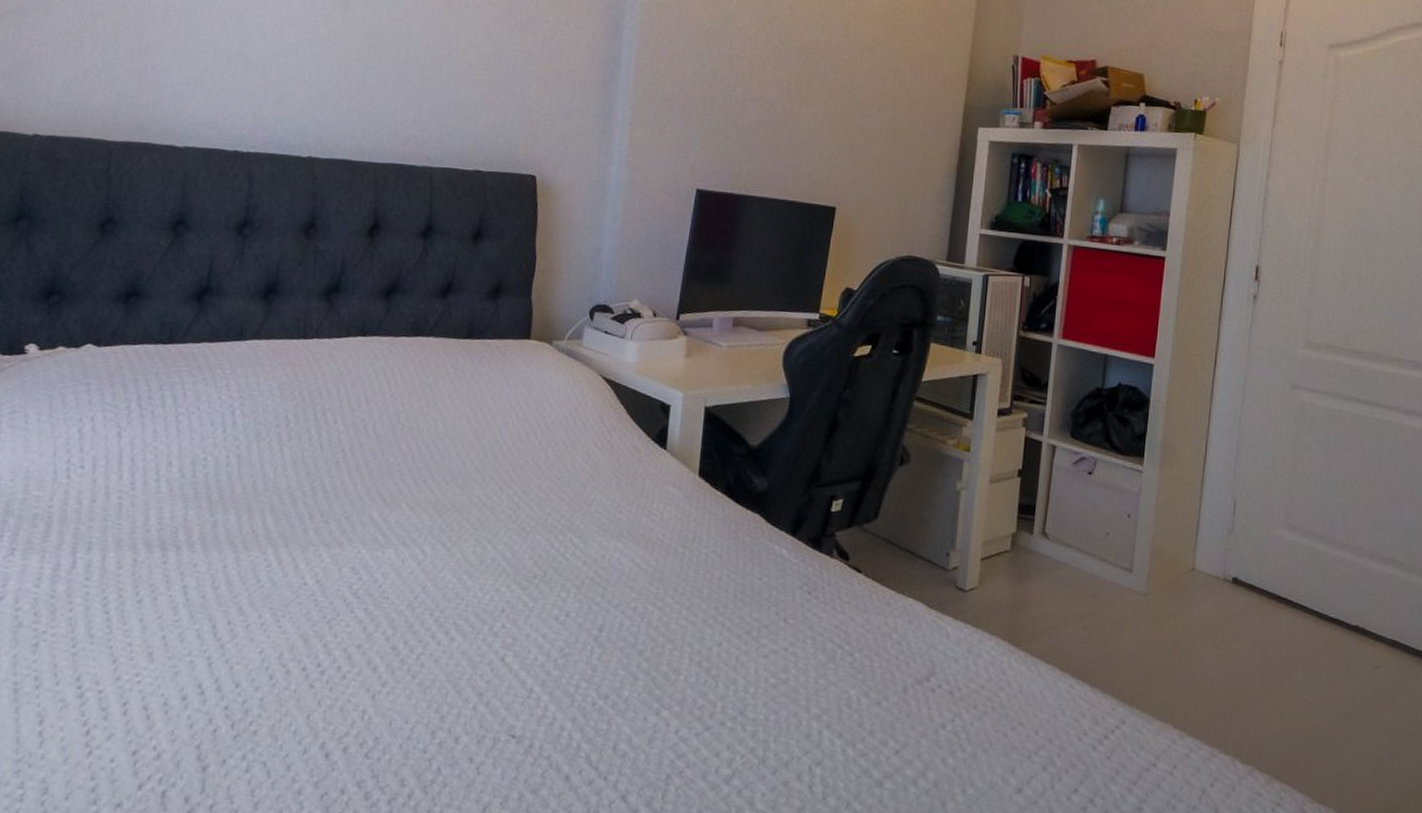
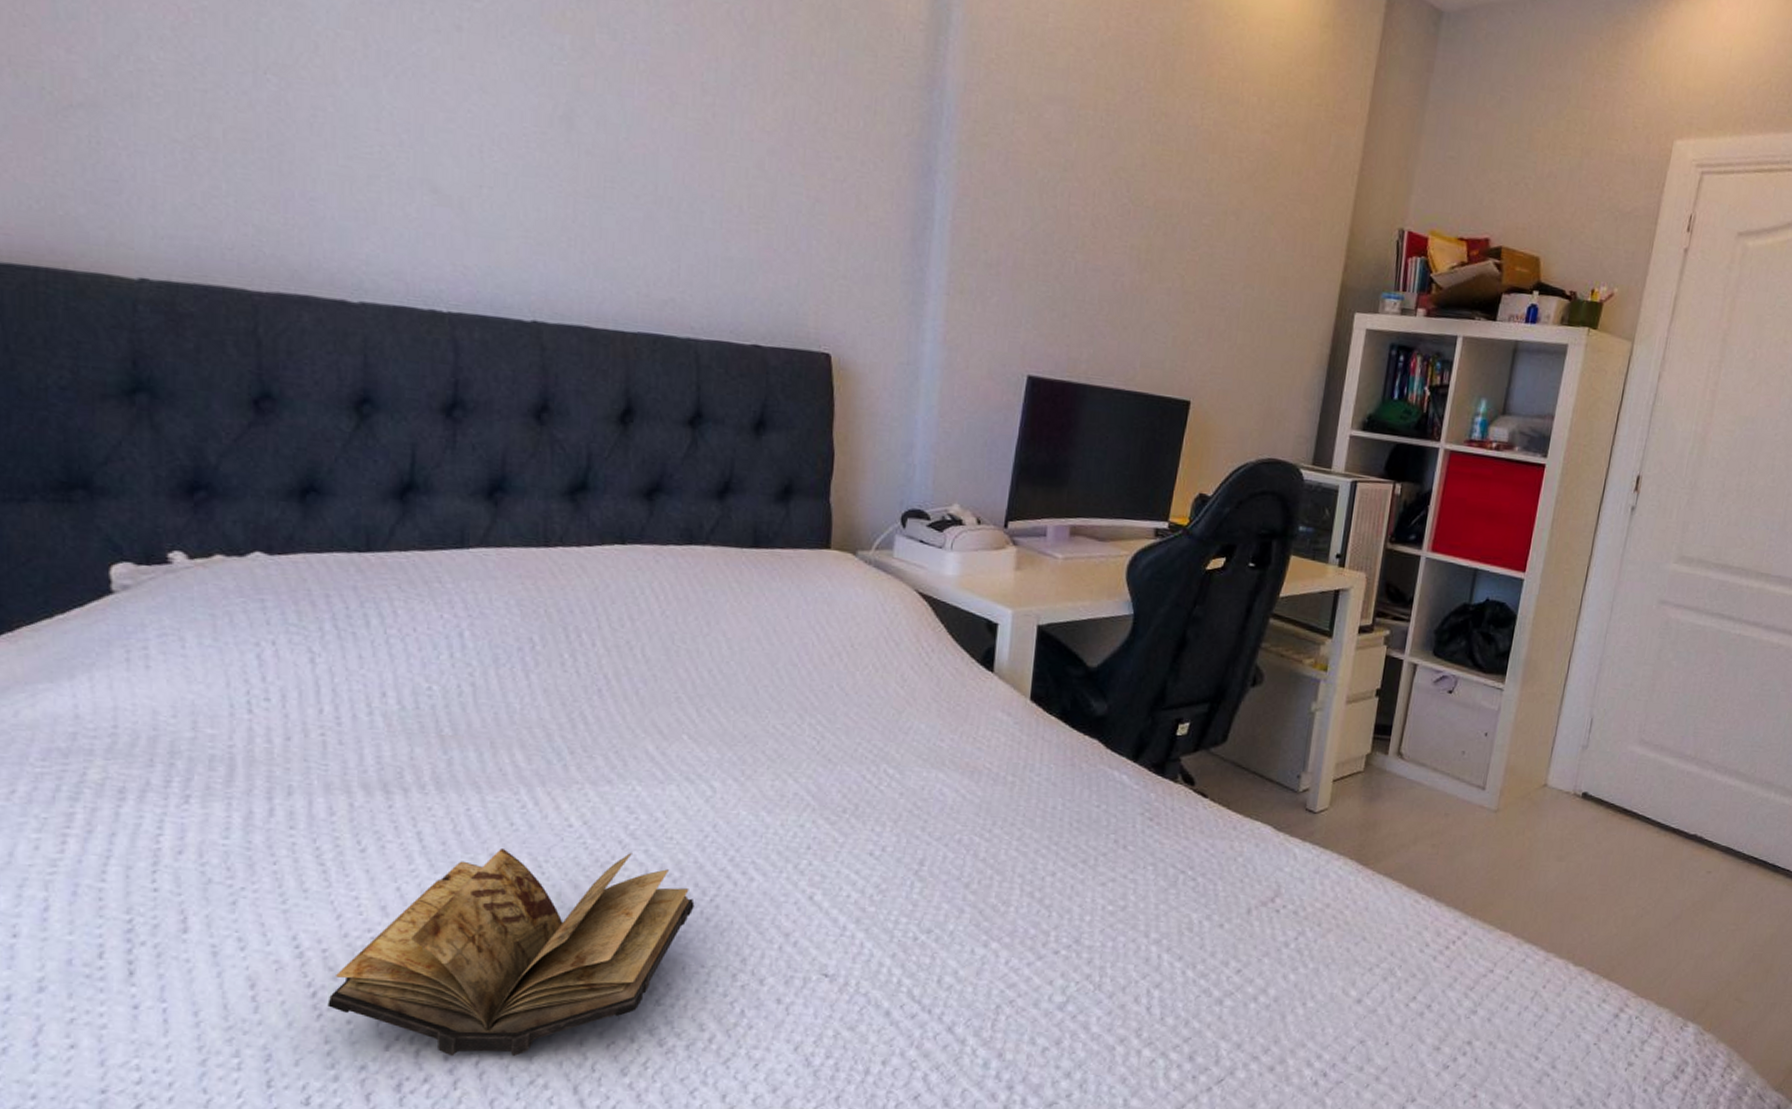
book: none [97,603,403,803] -> present [327,849,695,1057]

